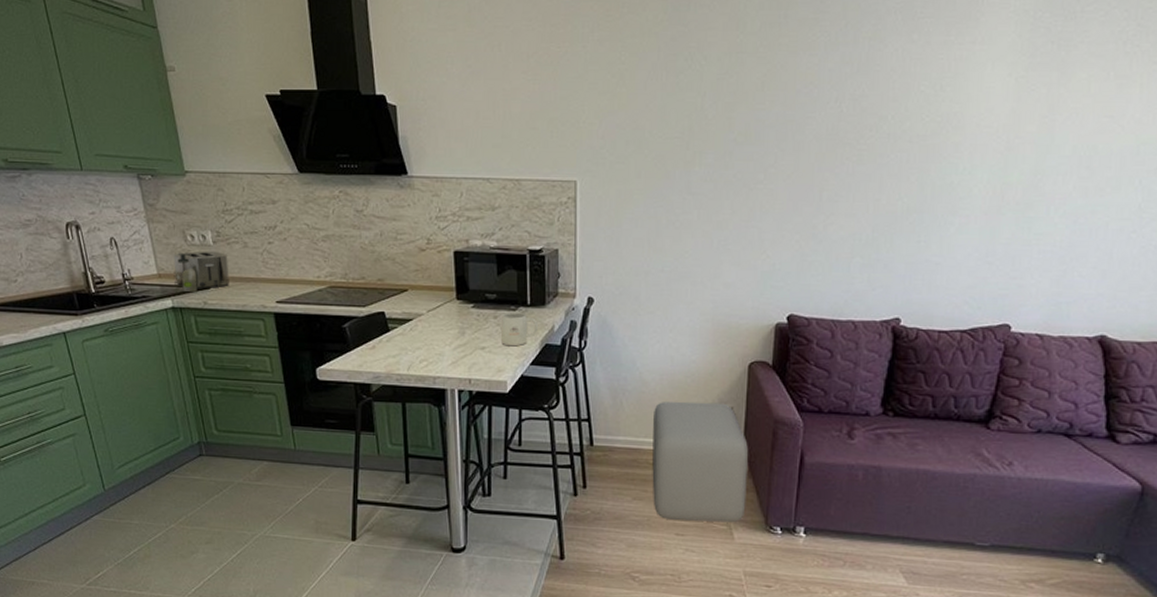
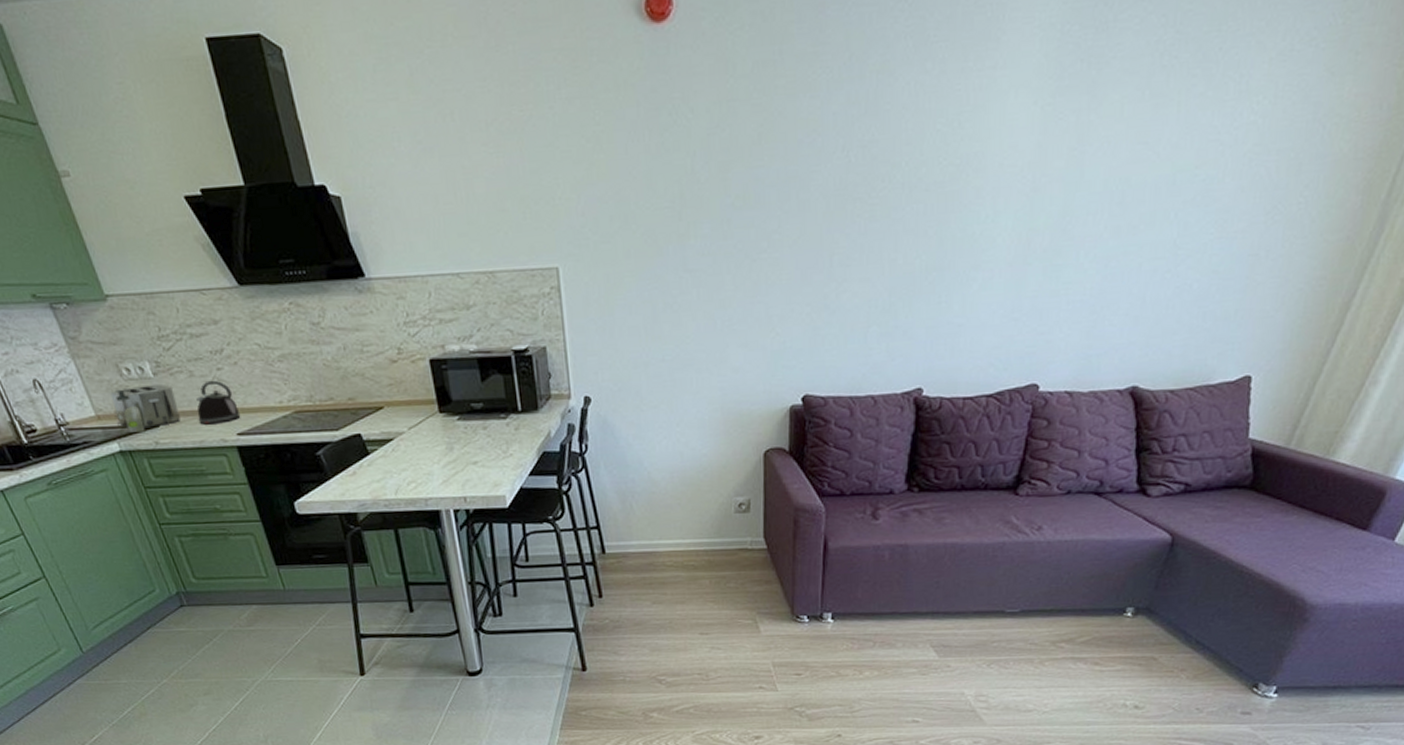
kettle: none [245,252,282,291] -> present [196,380,241,425]
mug: present [500,312,538,347] -> none [491,420,533,458]
pouf: present [652,401,748,523] -> none [666,496,771,620]

